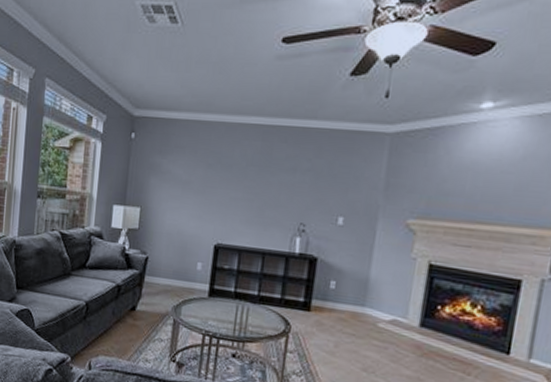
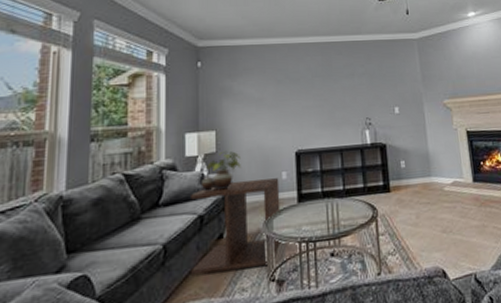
side table: none [106,261,194,346] -> present [191,178,282,275]
potted plant: none [121,229,160,267] -> present [200,150,241,192]

